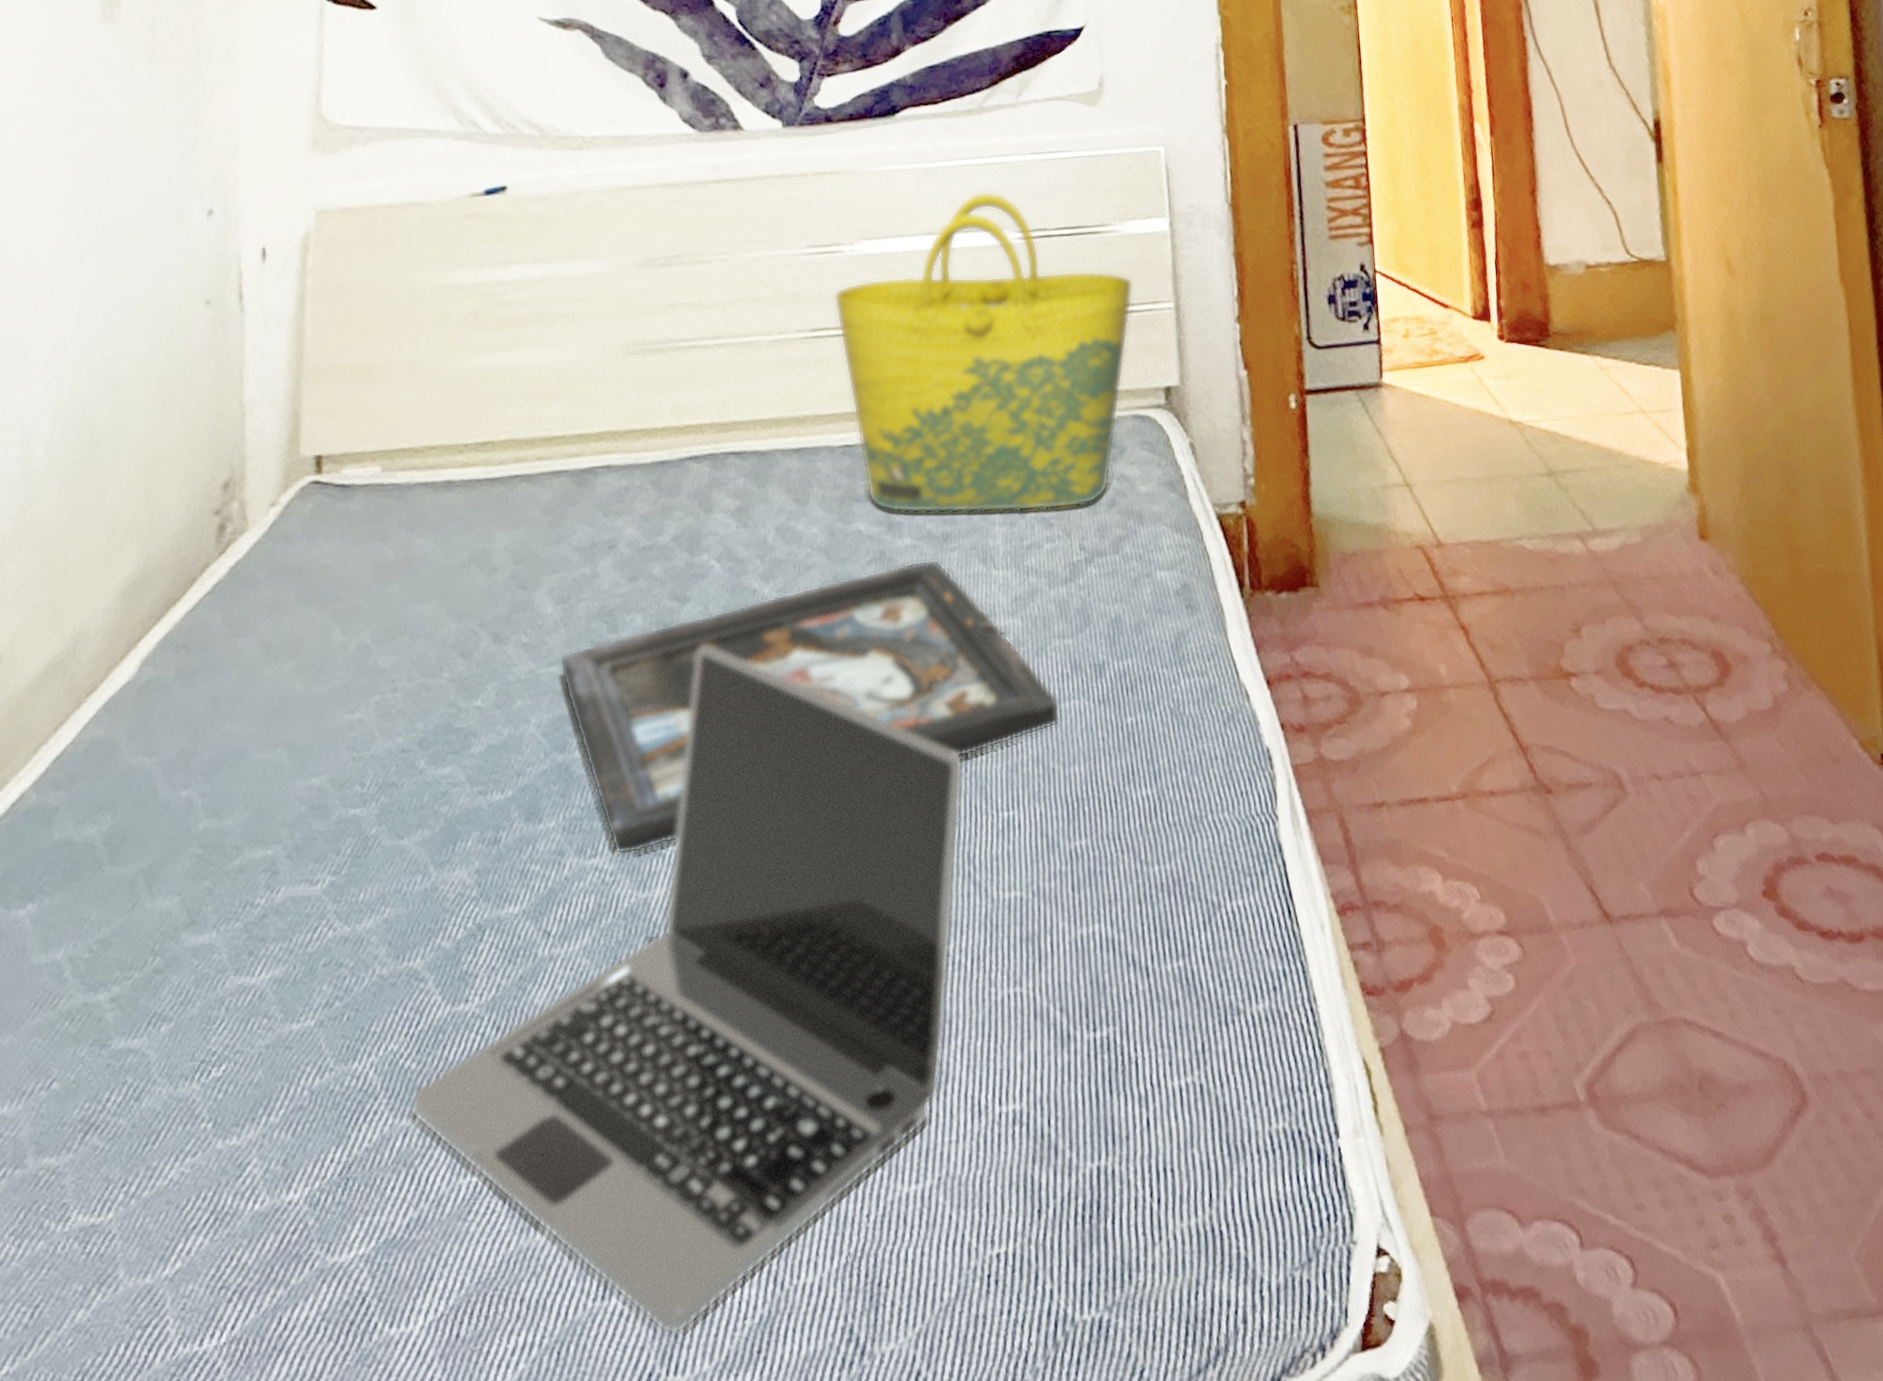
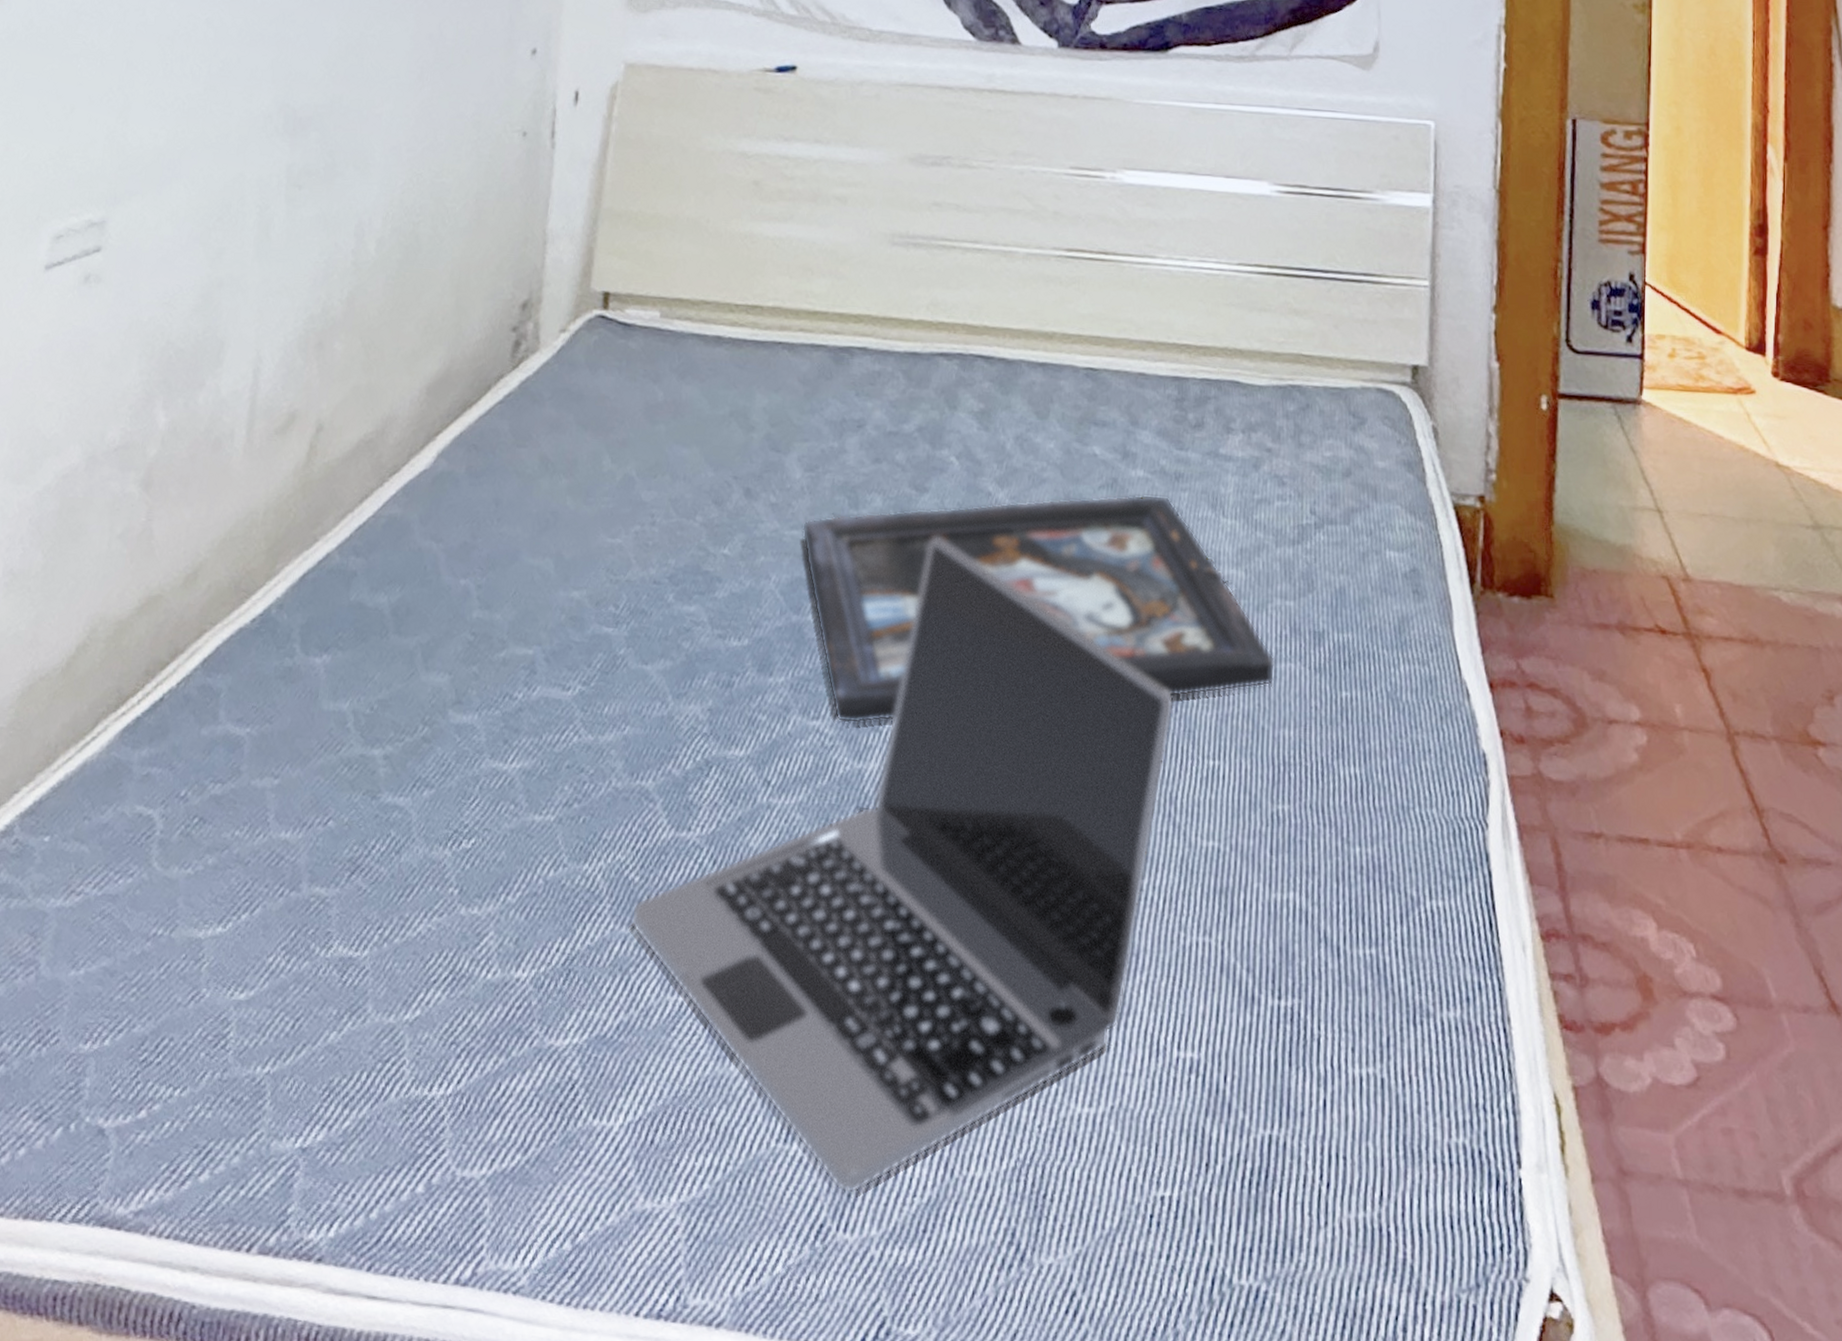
tote bag: present [834,190,1134,514] -> none [1091,139,1391,470]

